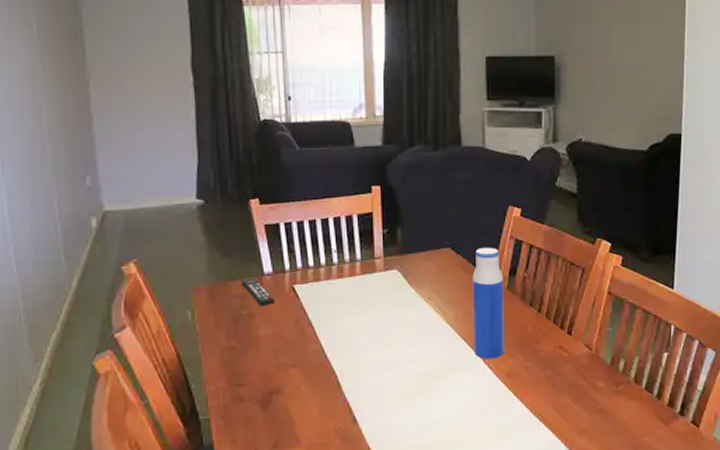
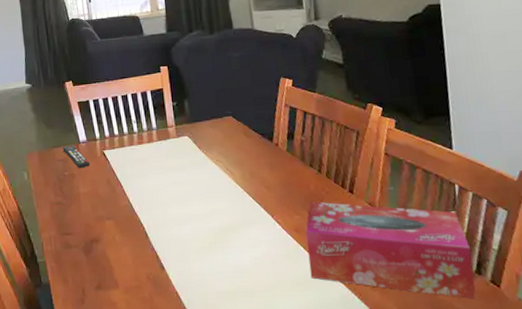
water bottle: present [472,247,504,359] -> none [253,114,291,215]
tissue box: none [517,344,677,441] -> present [305,201,476,300]

